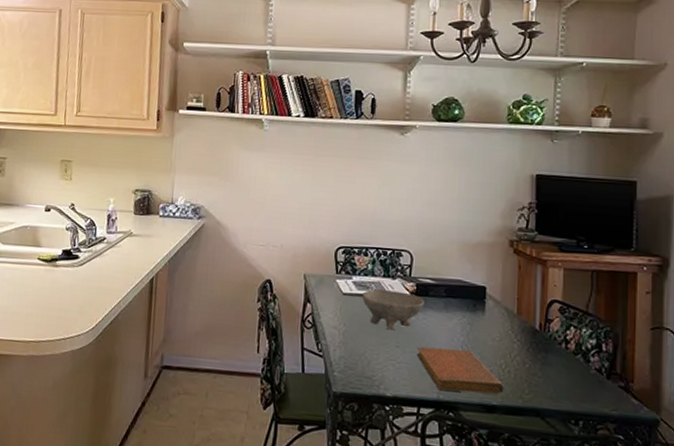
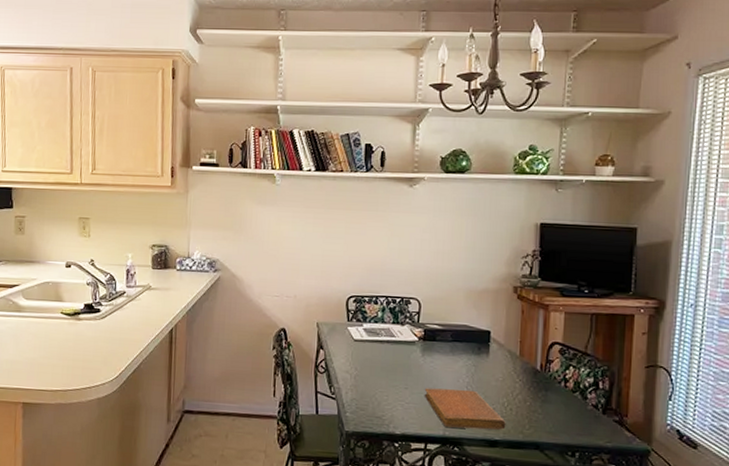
bowl: present [362,289,425,330] -> none [372,335,432,373]

